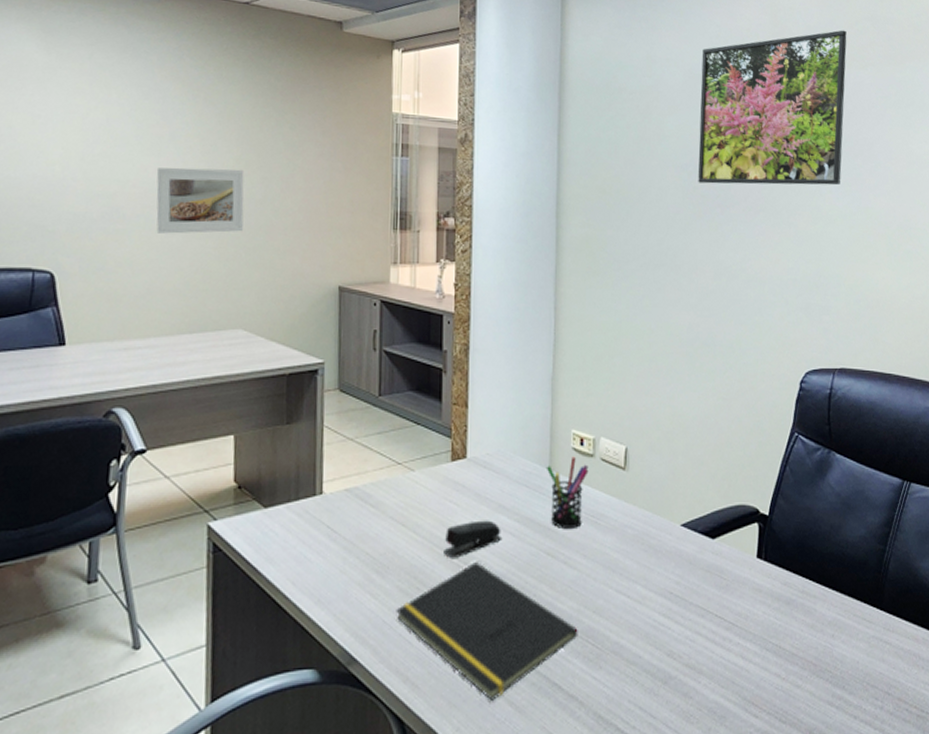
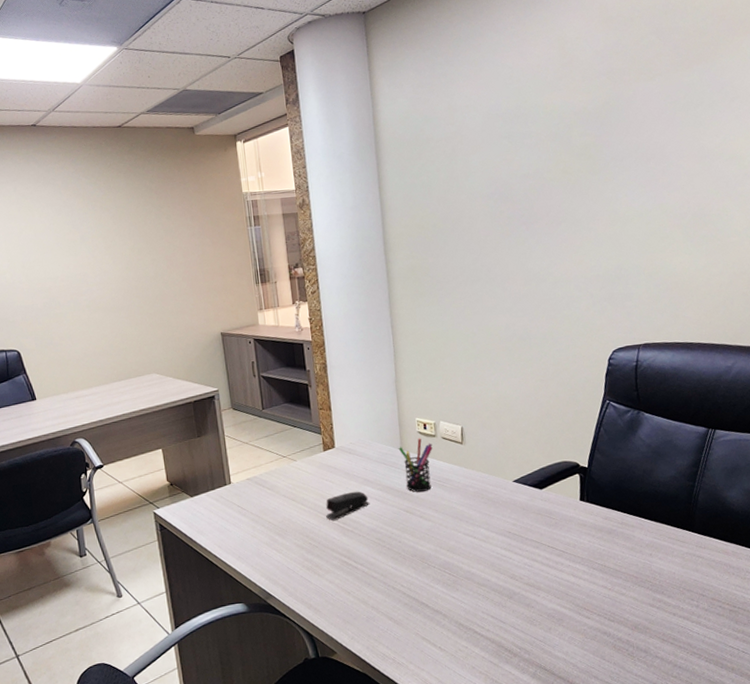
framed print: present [156,167,245,234] -> none [75,255,144,312]
notepad: present [396,562,578,701] -> none [296,522,437,617]
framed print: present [698,30,847,186] -> none [497,48,636,207]

